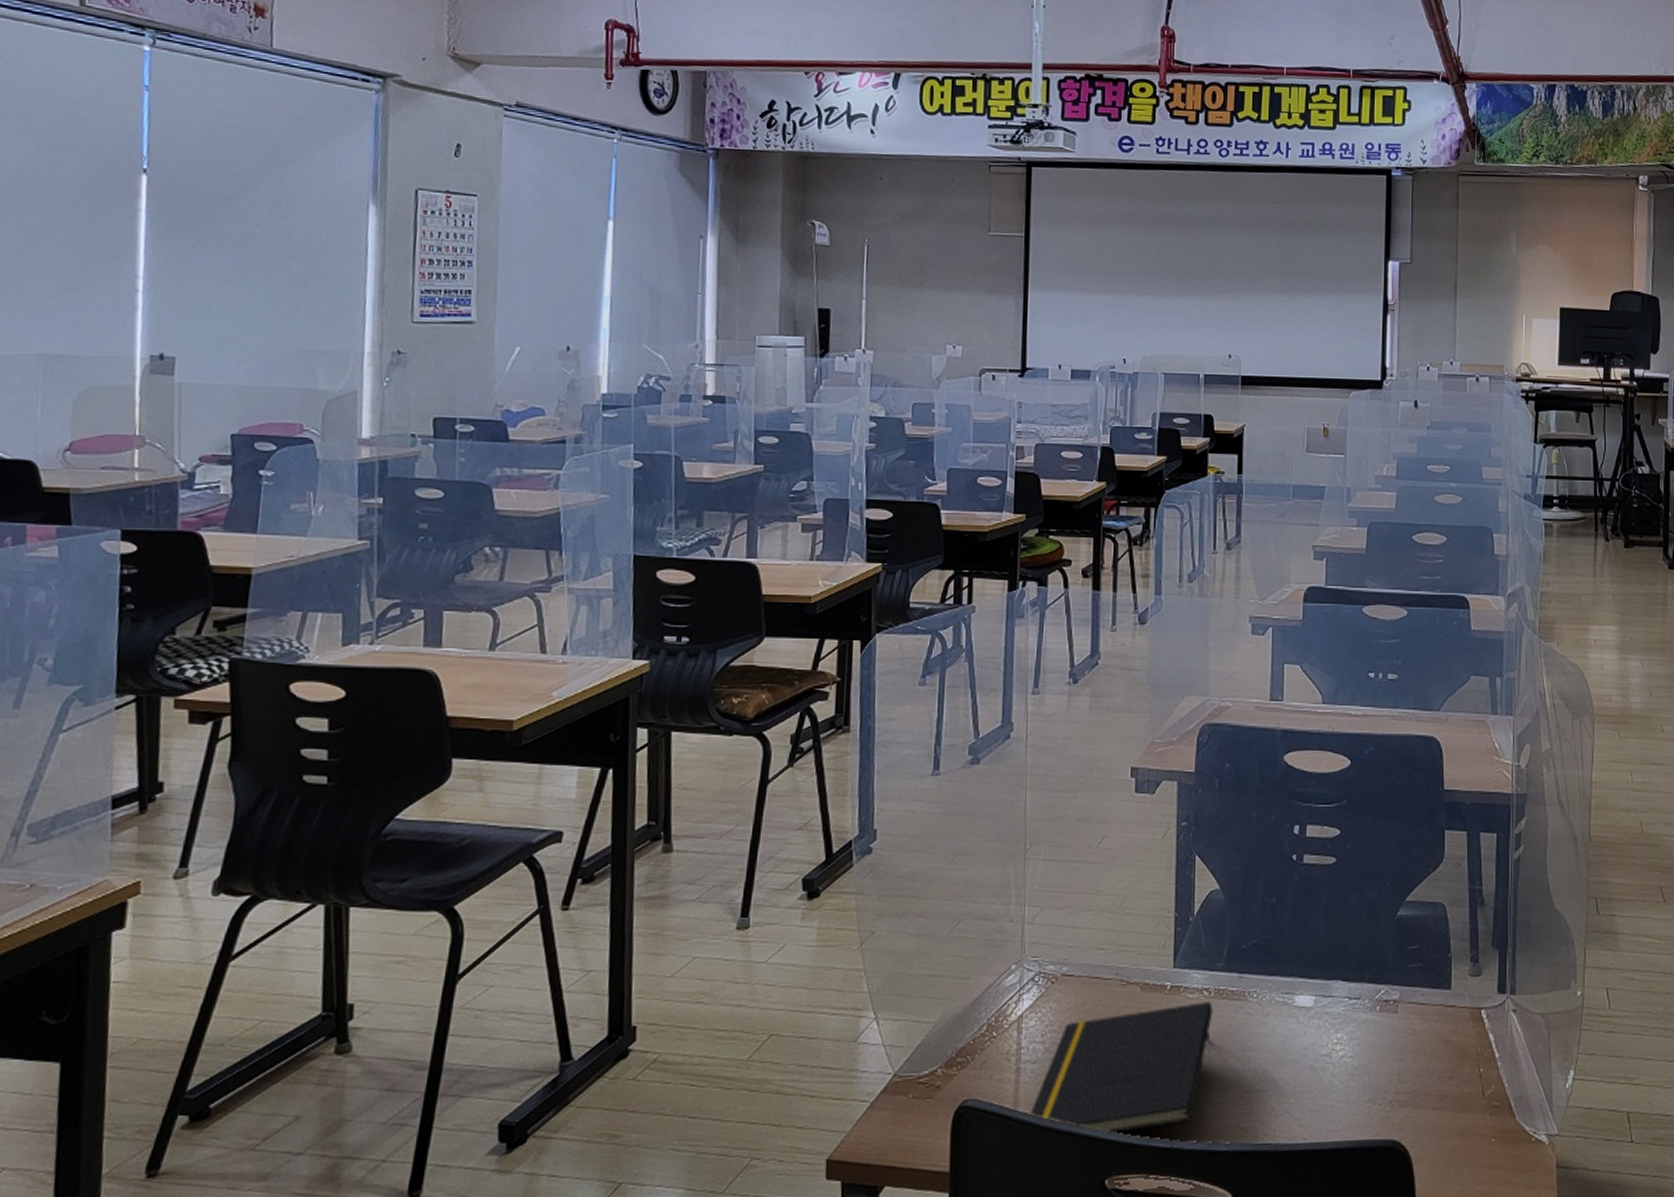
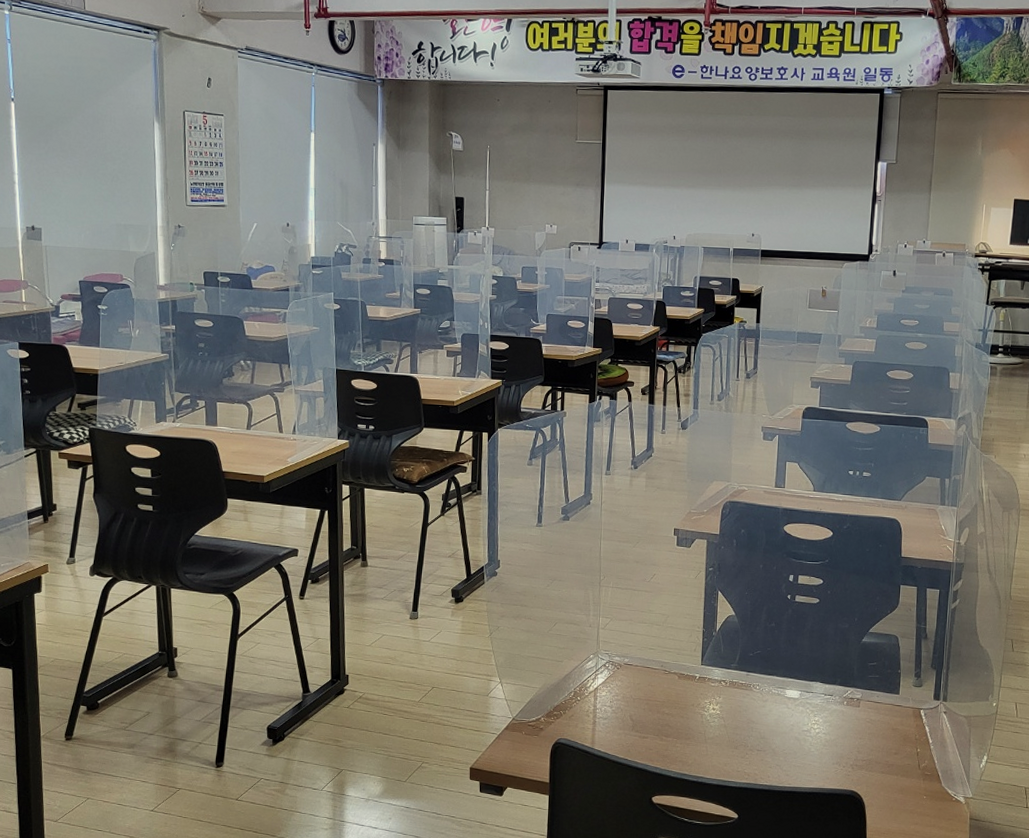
notepad: present [1029,1002,1213,1135] -> none [601,689,728,769]

